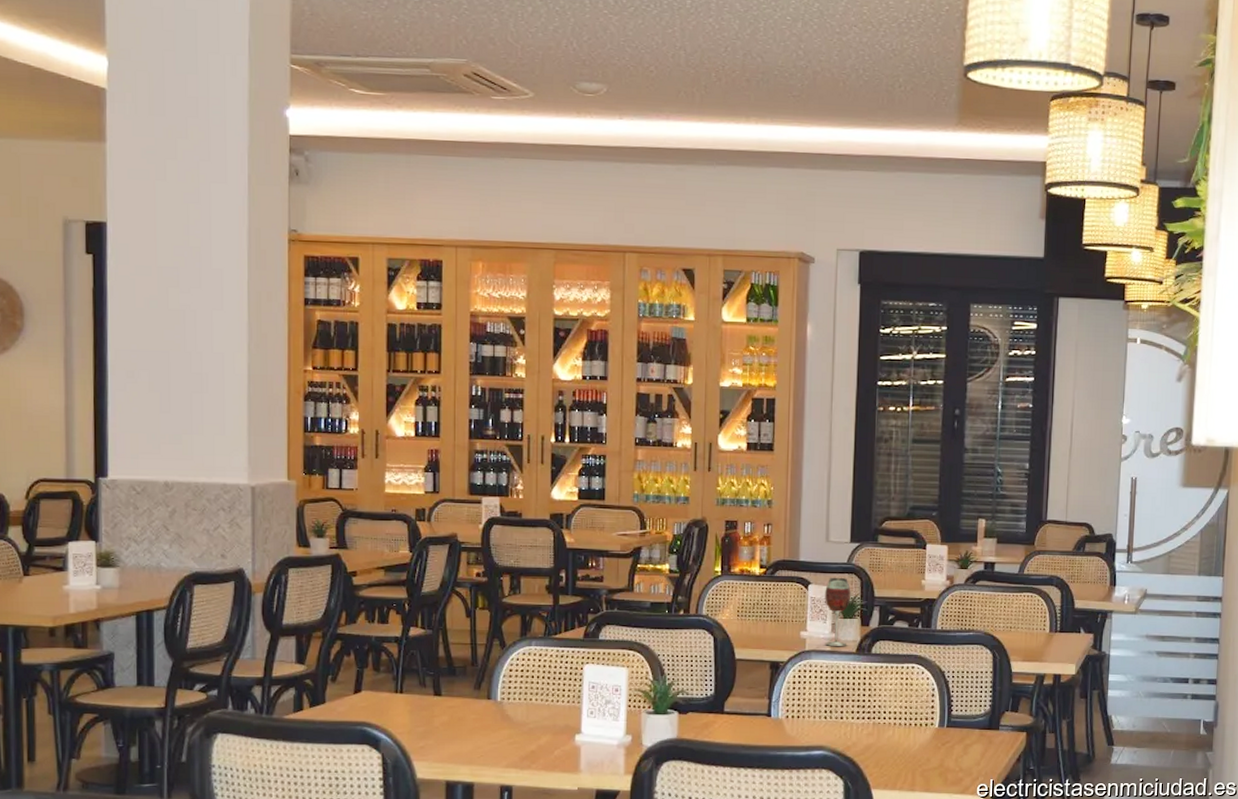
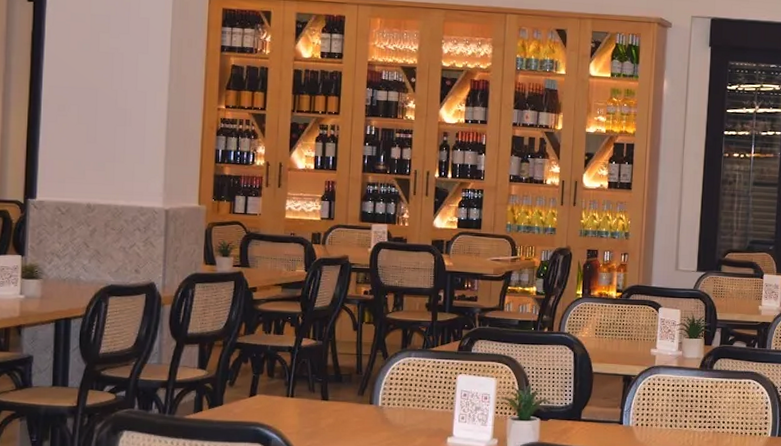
wineglass: present [825,577,851,646] -> none [672,301,697,363]

